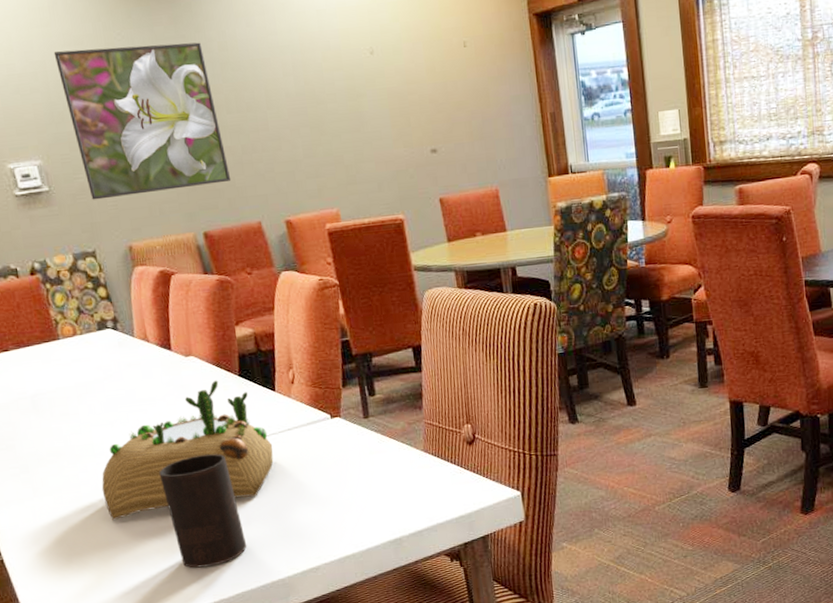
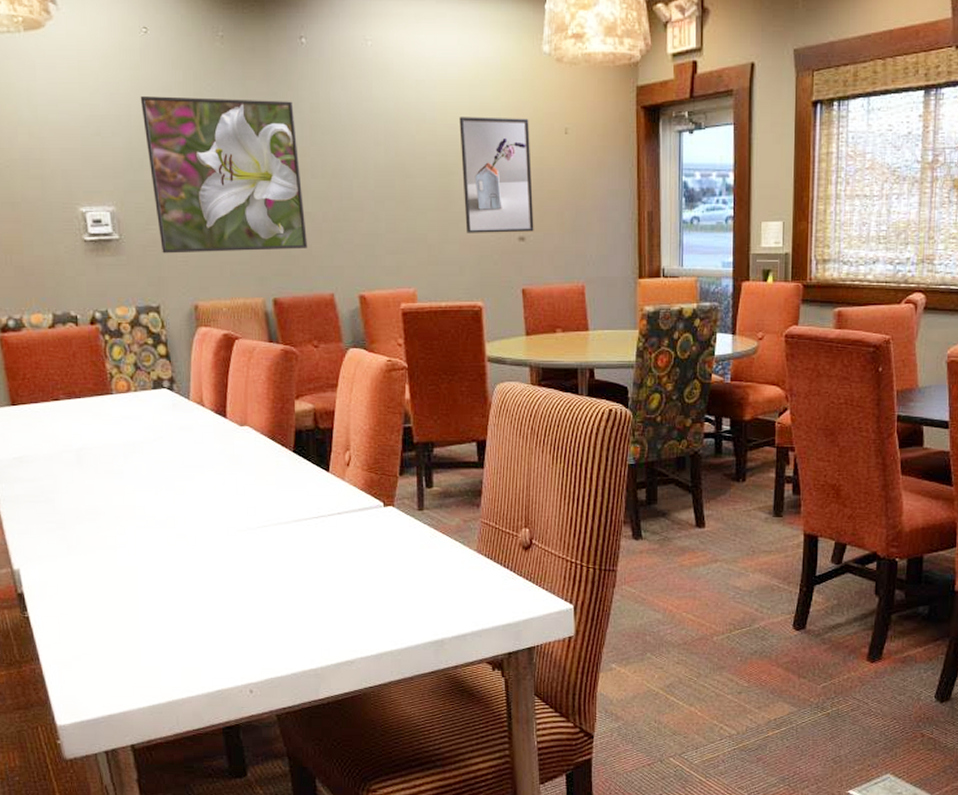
succulent planter: present [101,380,274,521] -> none [138,454,320,589]
cup: present [159,454,247,568] -> none [199,530,282,648]
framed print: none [362,36,445,151] -> present [459,117,534,233]

